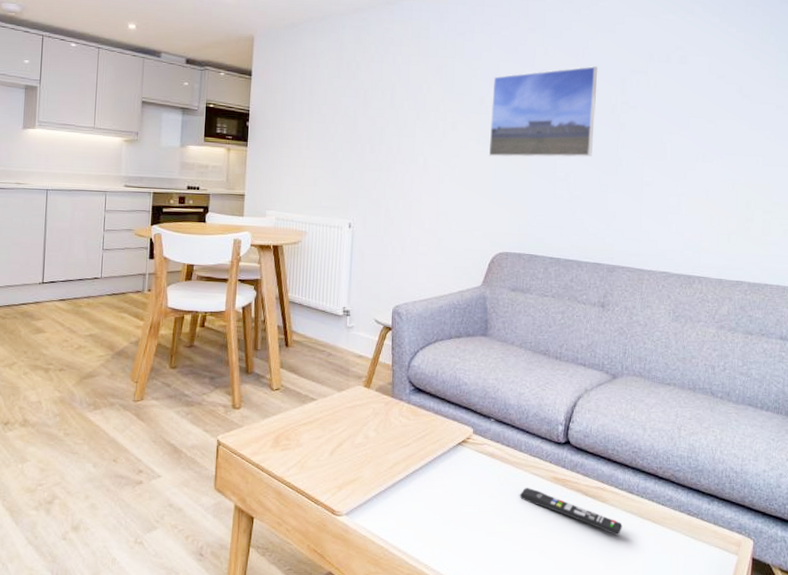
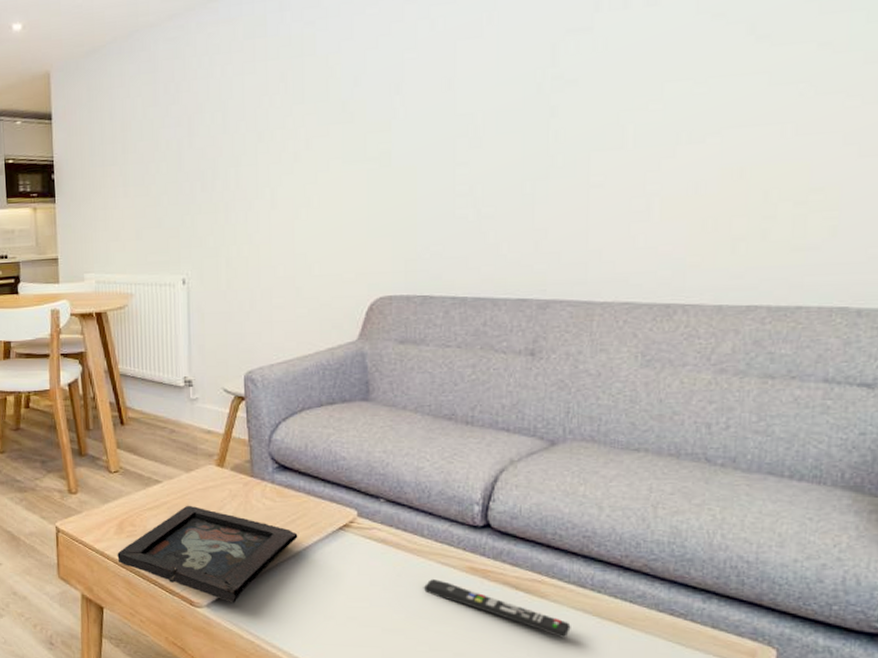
decorative tray: none [271,421,426,512] -> present [117,505,298,604]
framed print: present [488,66,598,157] -> none [357,33,514,177]

